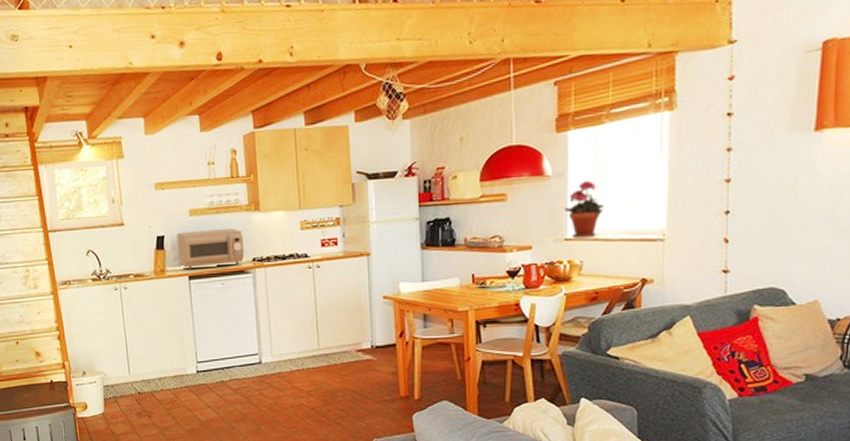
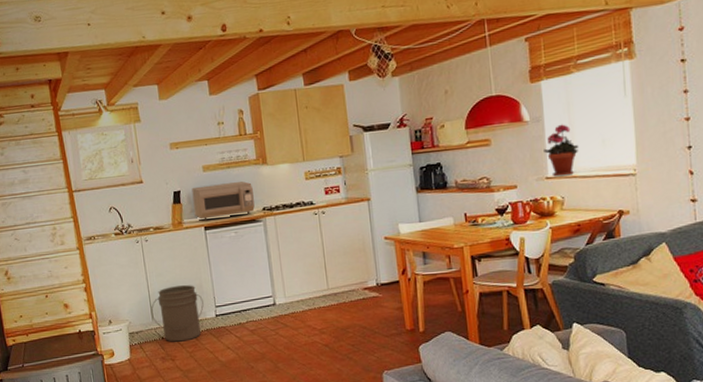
bucket: none [127,338,184,398] -> present [151,285,204,342]

